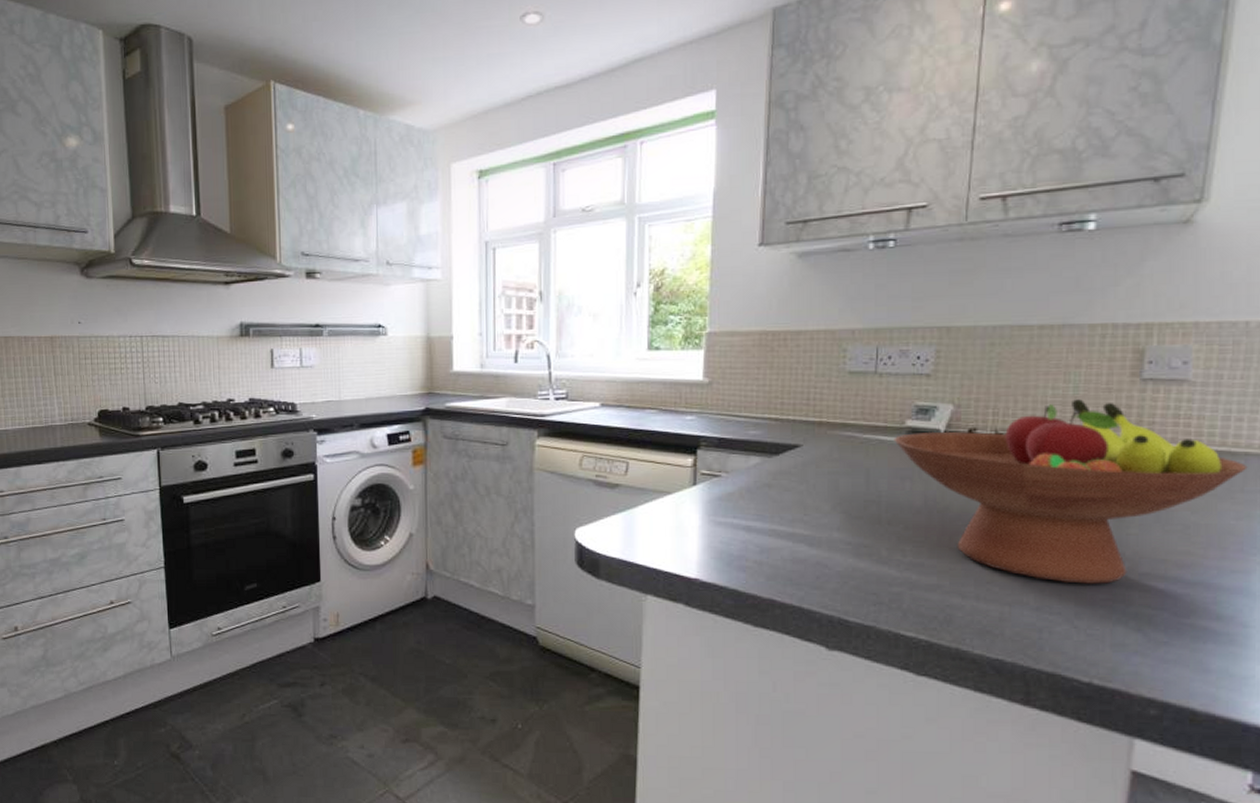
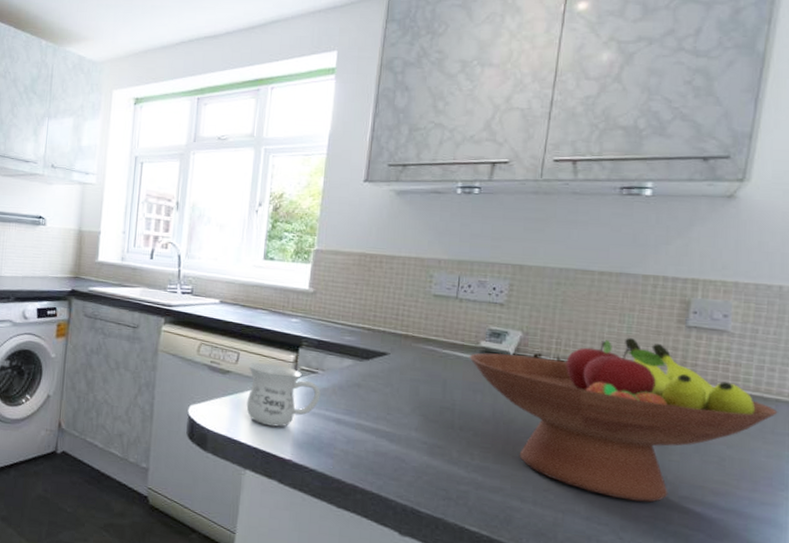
mug: none [641,471,726,543] -> present [246,362,321,427]

